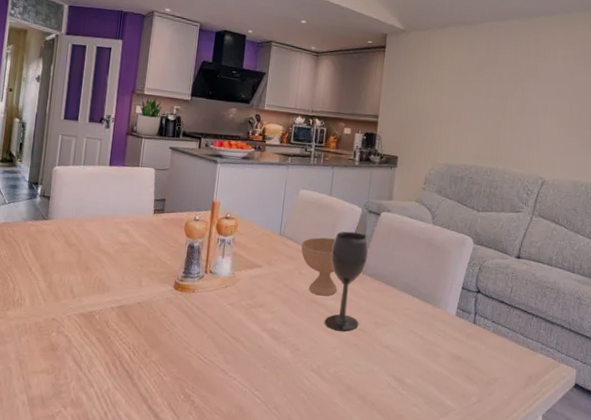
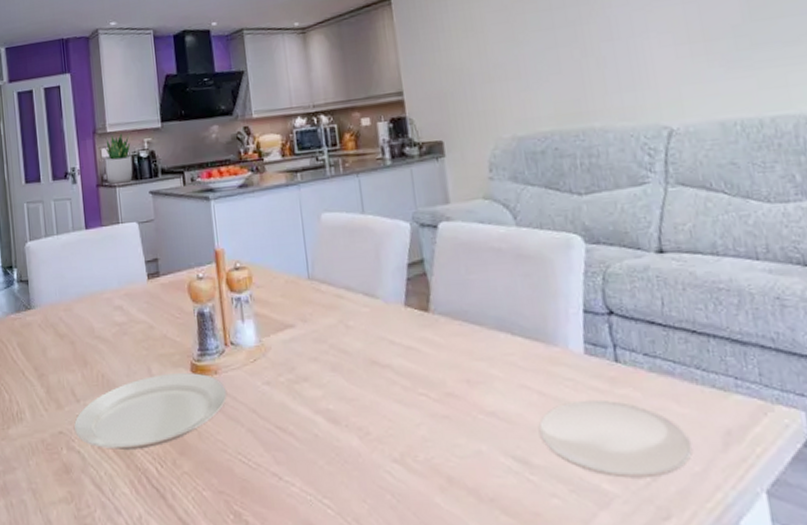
plate: none [66,286,199,340] -> present [73,373,228,449]
bowl: present [301,237,338,296] -> none [339,272,403,354]
wine glass: present [325,231,368,331] -> none [381,257,445,400]
plate: none [414,345,507,400] -> present [538,399,693,478]

